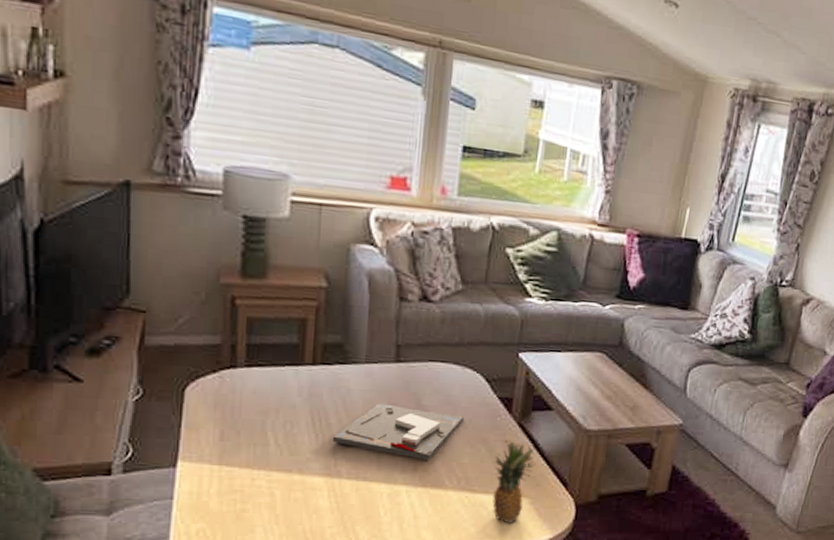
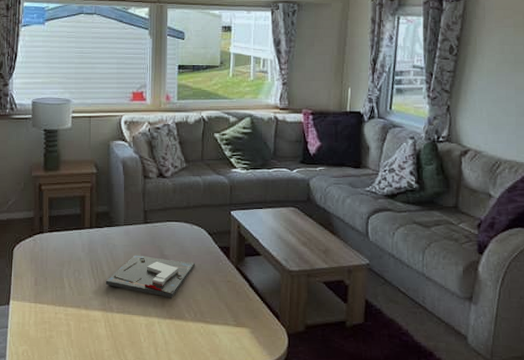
fruit: present [492,439,535,524] -> none [221,280,252,350]

